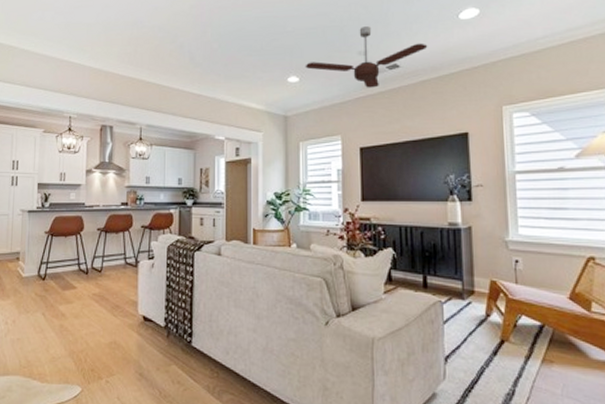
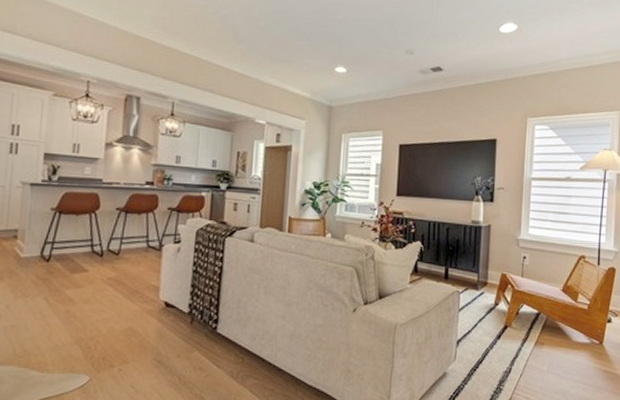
ceiling fan: present [305,26,428,88] -> none [353,26,470,88]

